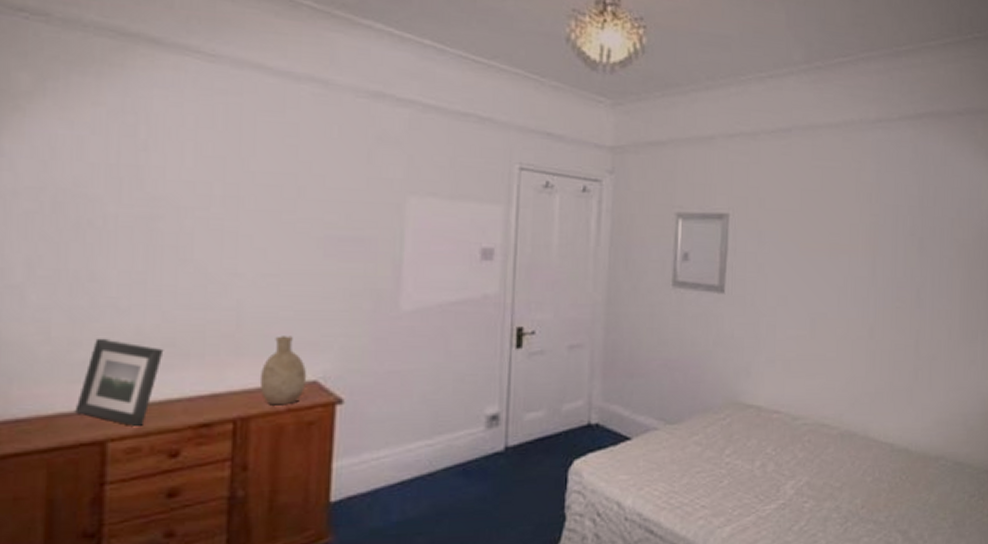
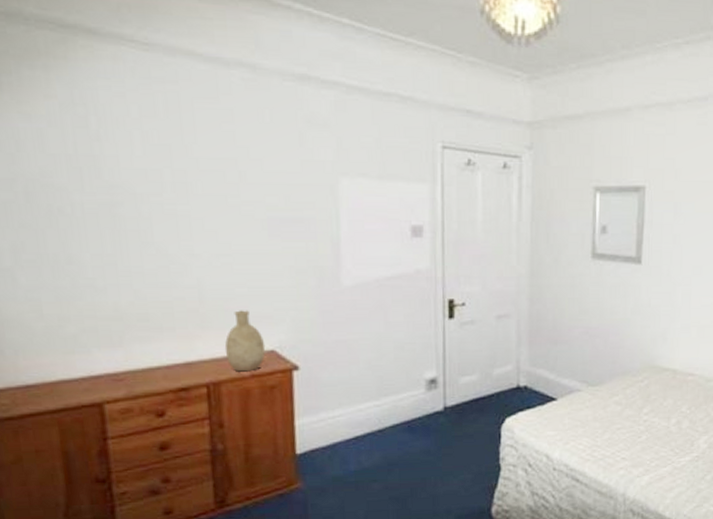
picture frame: present [75,338,164,426] -> none [73,315,140,390]

